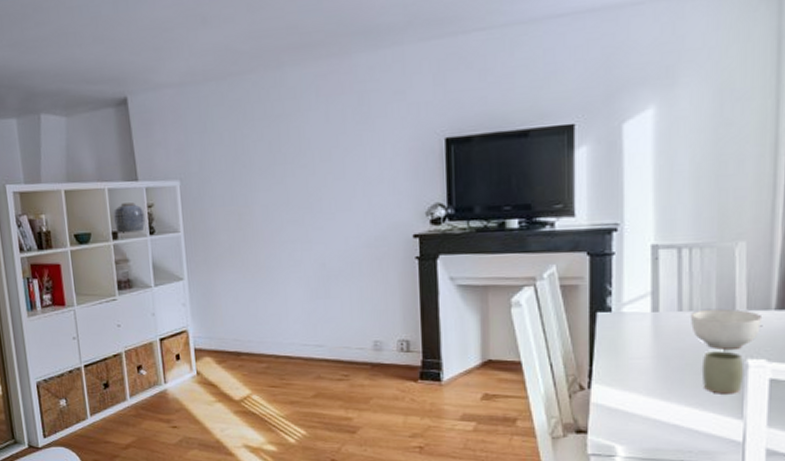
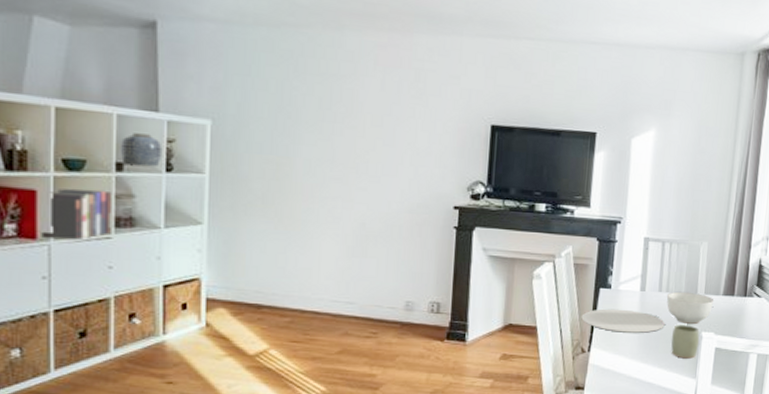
books: none [68,258,116,305] -> present [41,188,111,241]
placemat: none [576,335,691,364] -> present [581,308,665,333]

